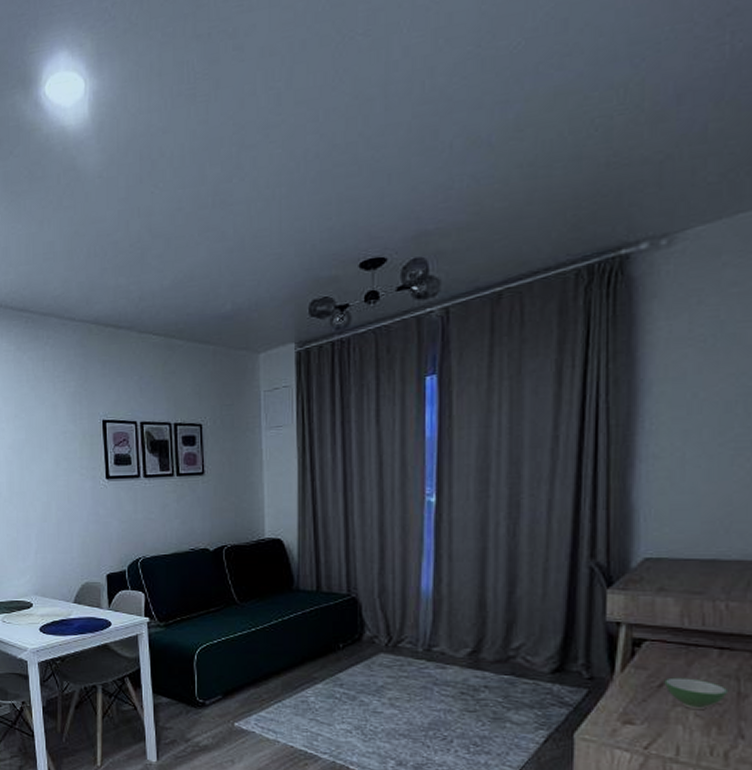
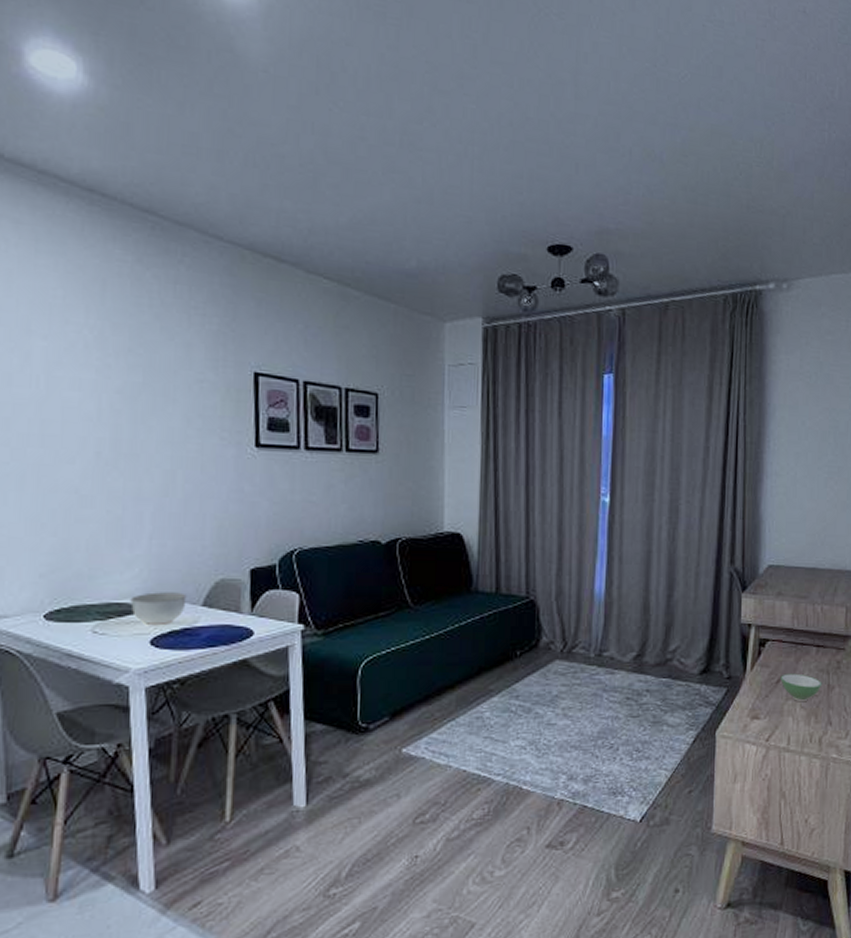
bowl: none [25,593,63,618] -> present [130,592,187,626]

